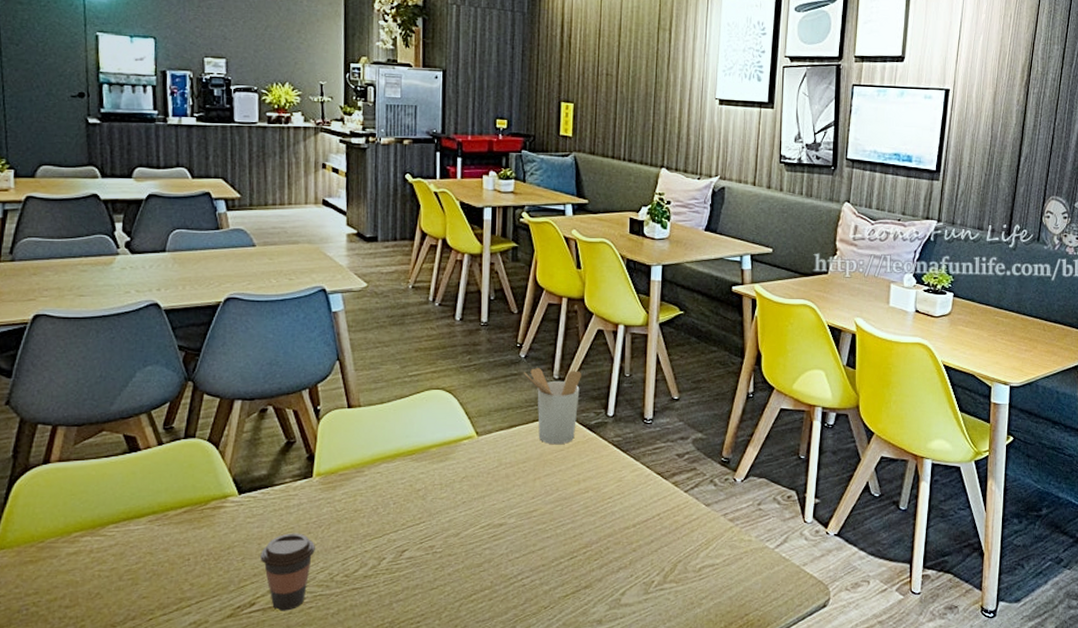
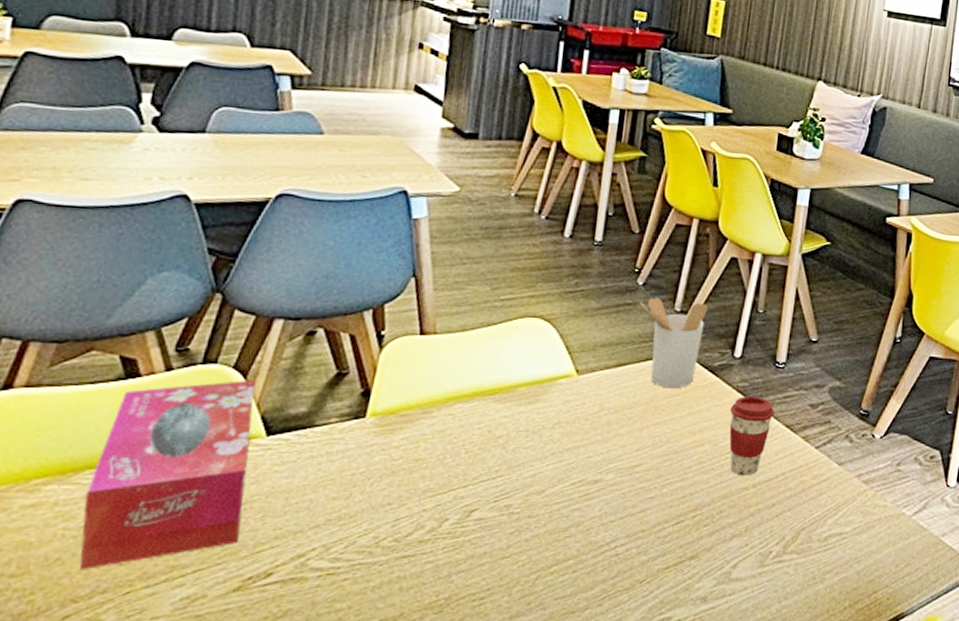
tissue box: none [111,449,228,603] -> present [79,379,256,571]
coffee cup: present [260,533,315,611] -> none [286,486,360,584]
coffee cup: none [608,448,646,517] -> present [729,395,775,476]

